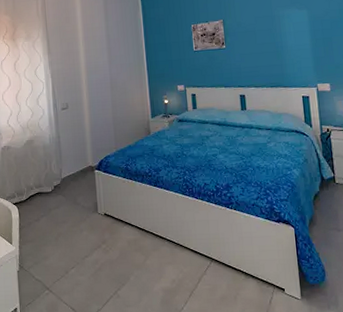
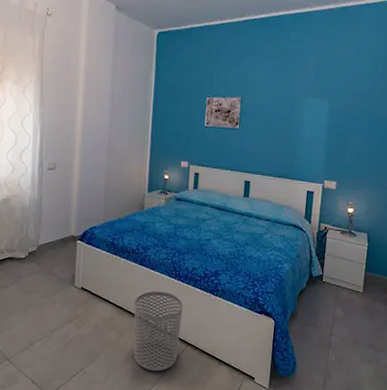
waste bin: none [155,209,204,290] -> present [133,291,183,372]

